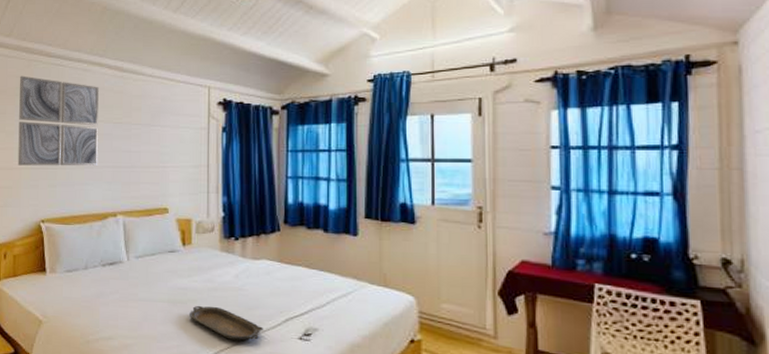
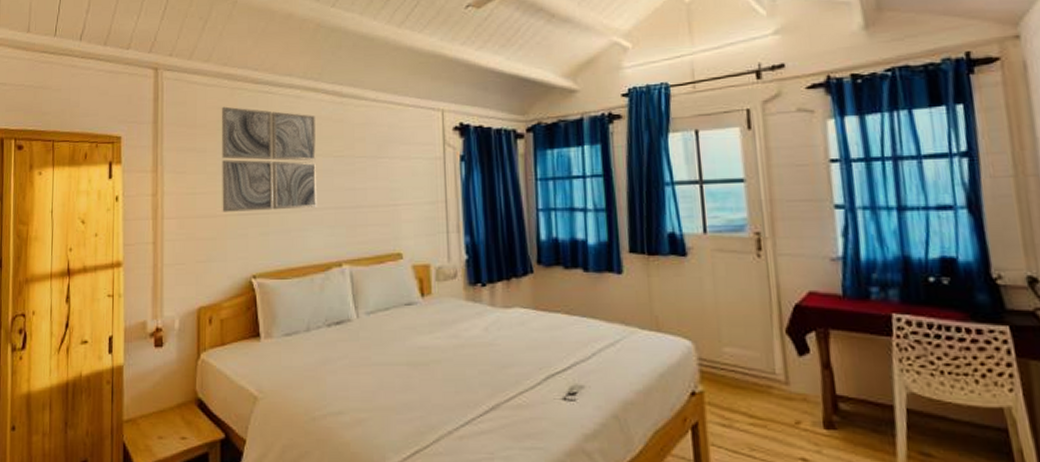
serving tray: present [190,305,264,342] -> none [433,366,522,407]

